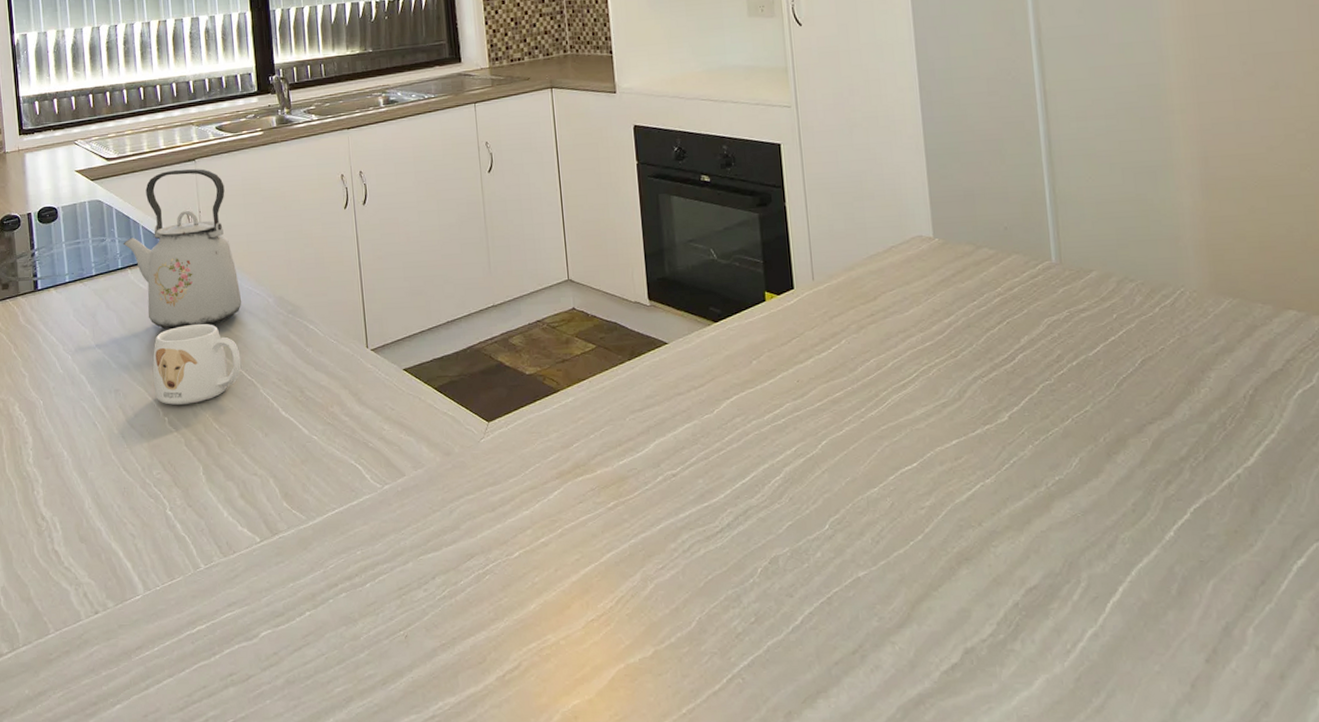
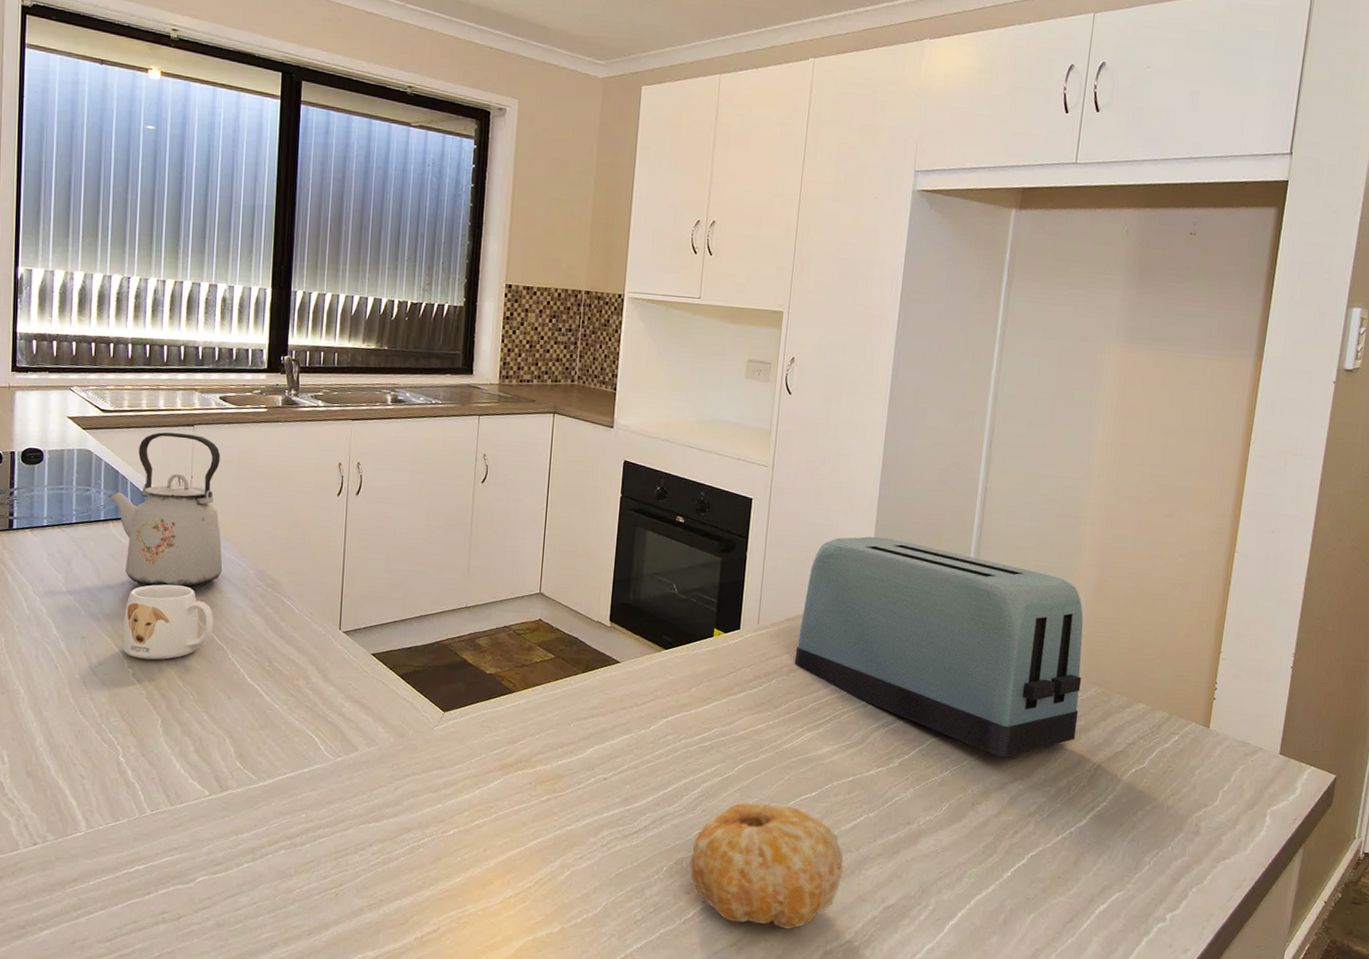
fruit: none [786,479,968,627] -> present [690,802,844,929]
toaster: none [860,163,1218,396] -> present [794,536,1084,758]

